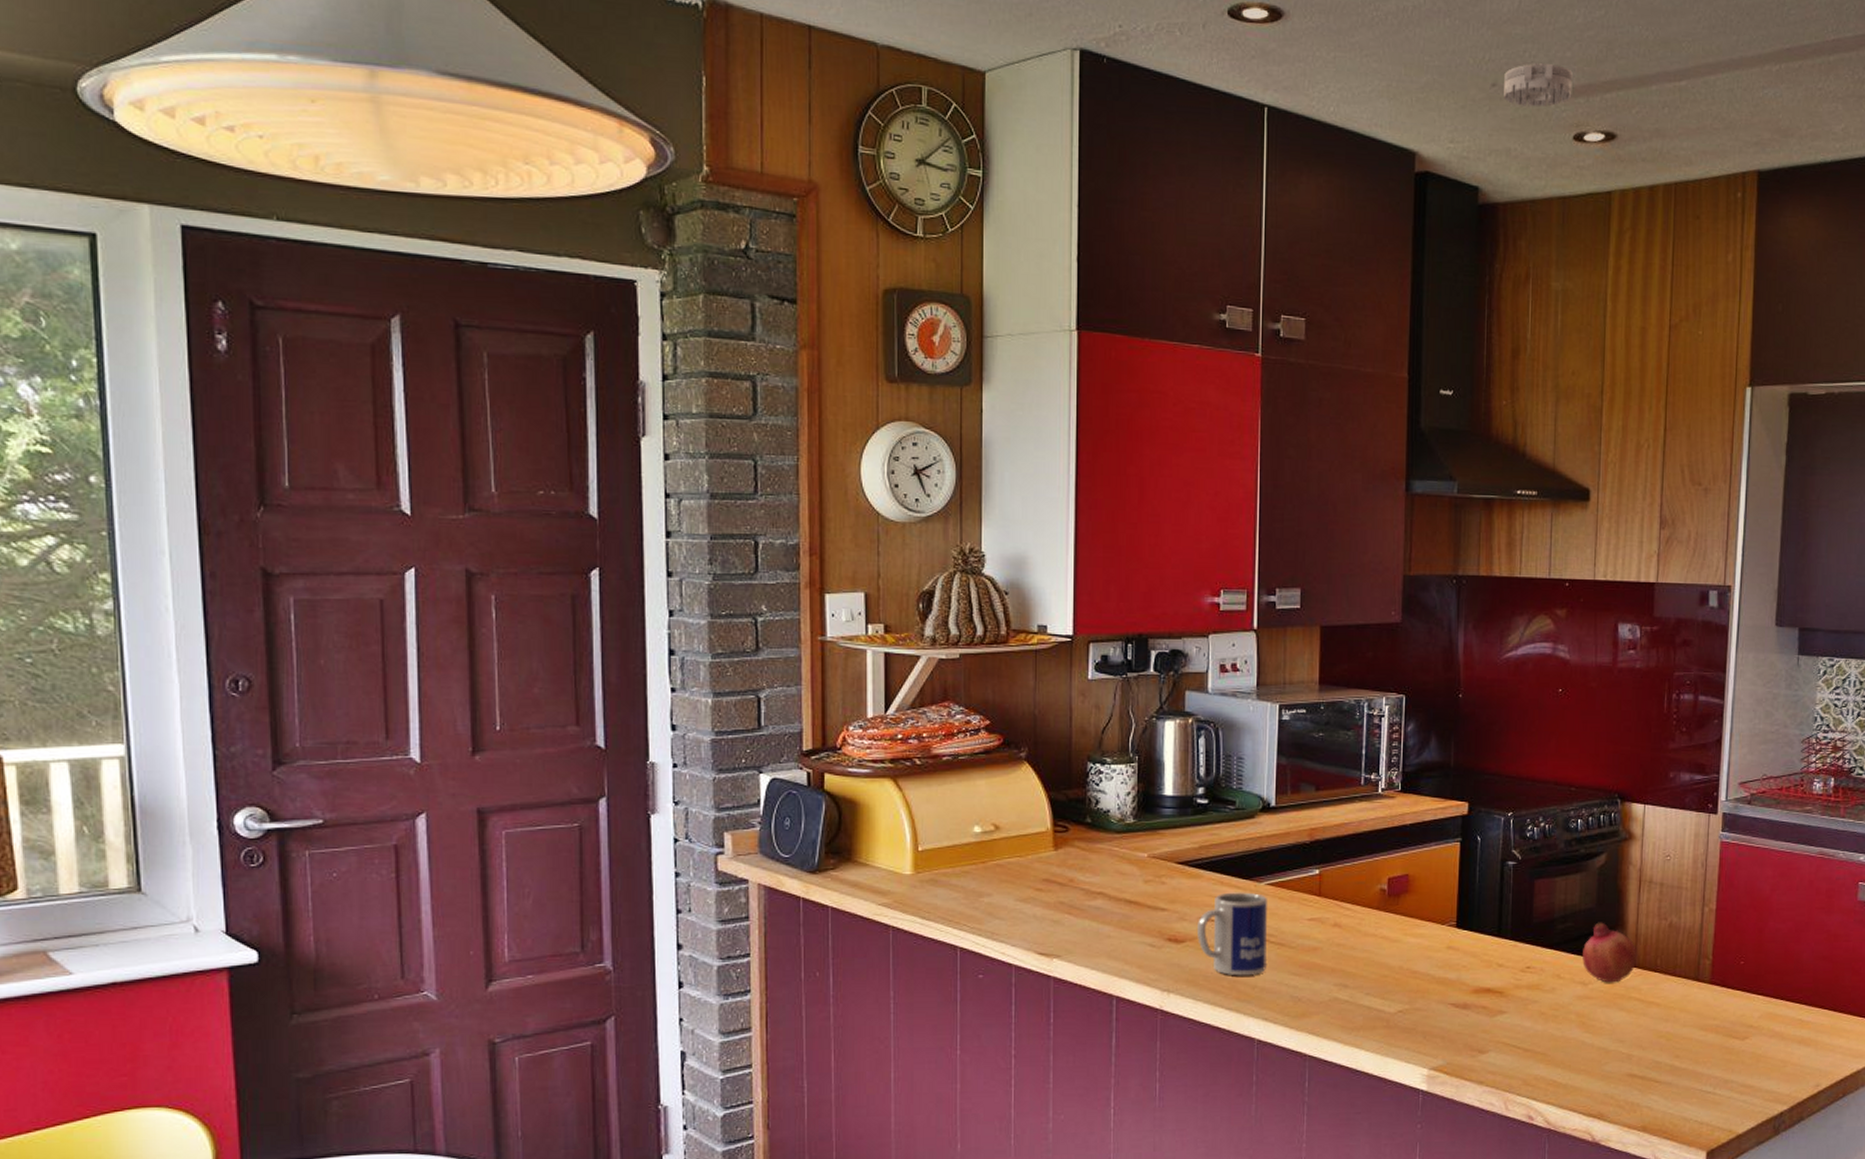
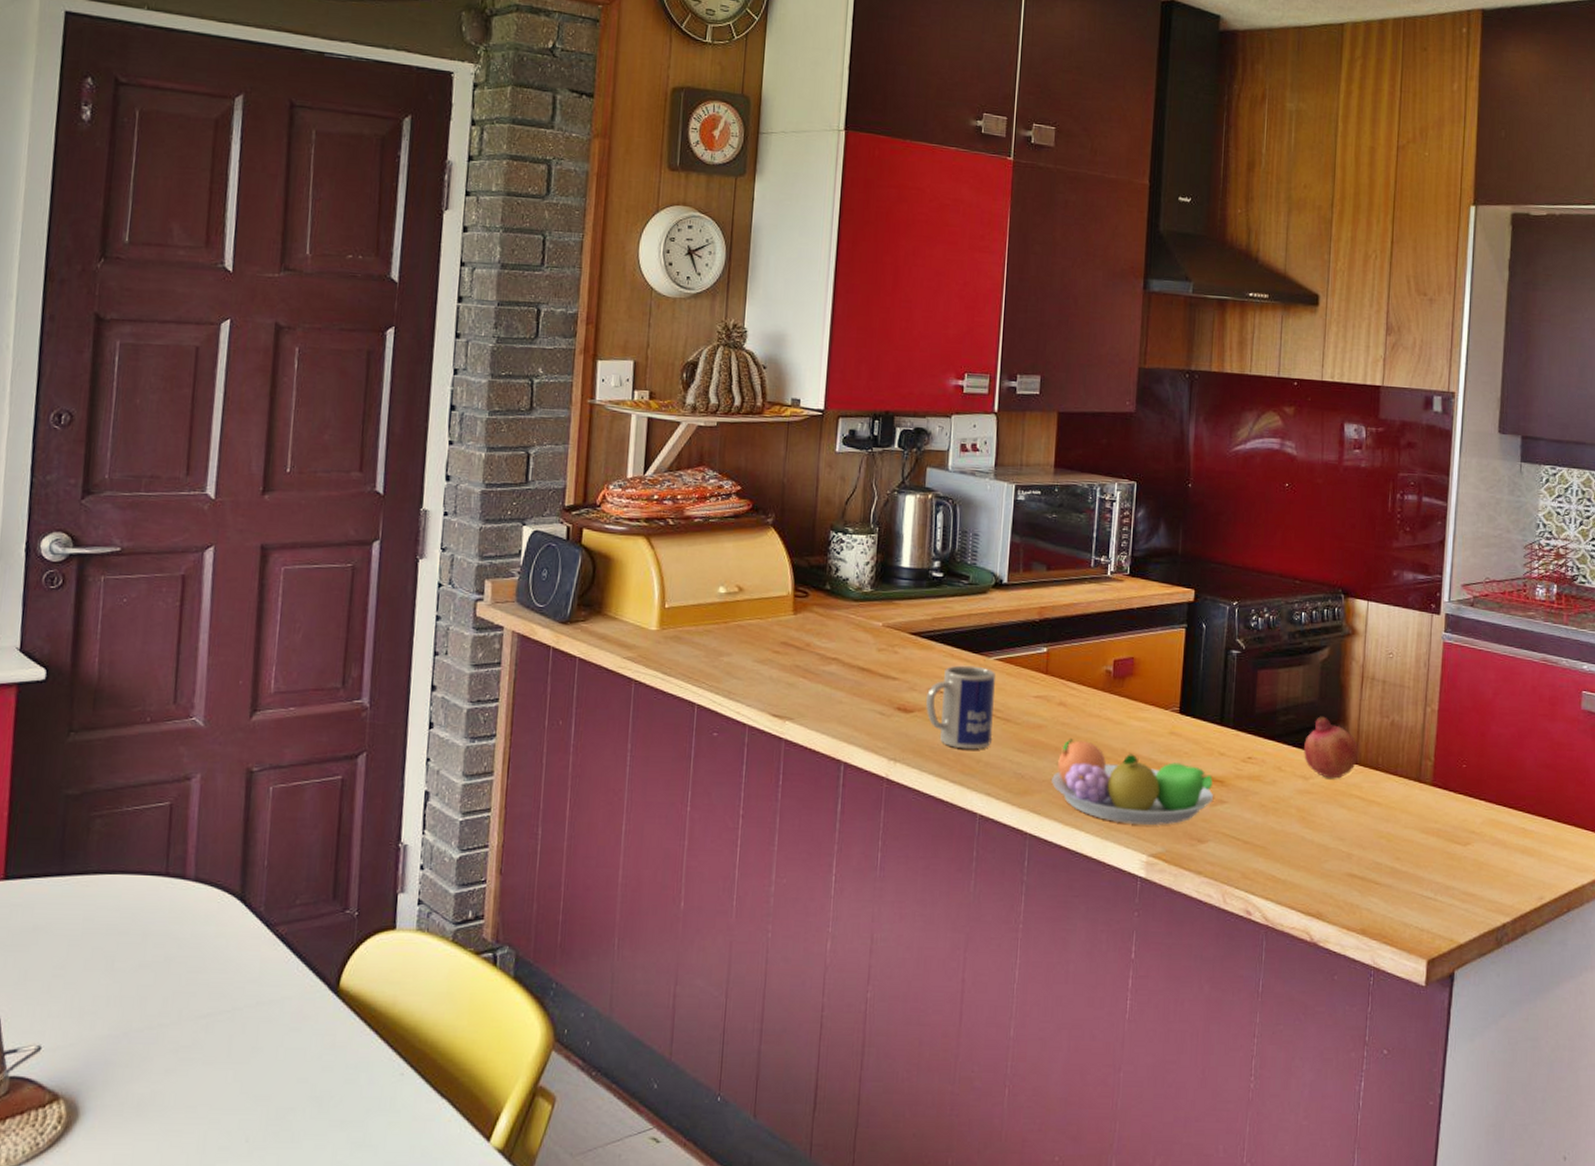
fruit bowl: none [1328,959,1492,1040] -> present [1050,739,1213,826]

